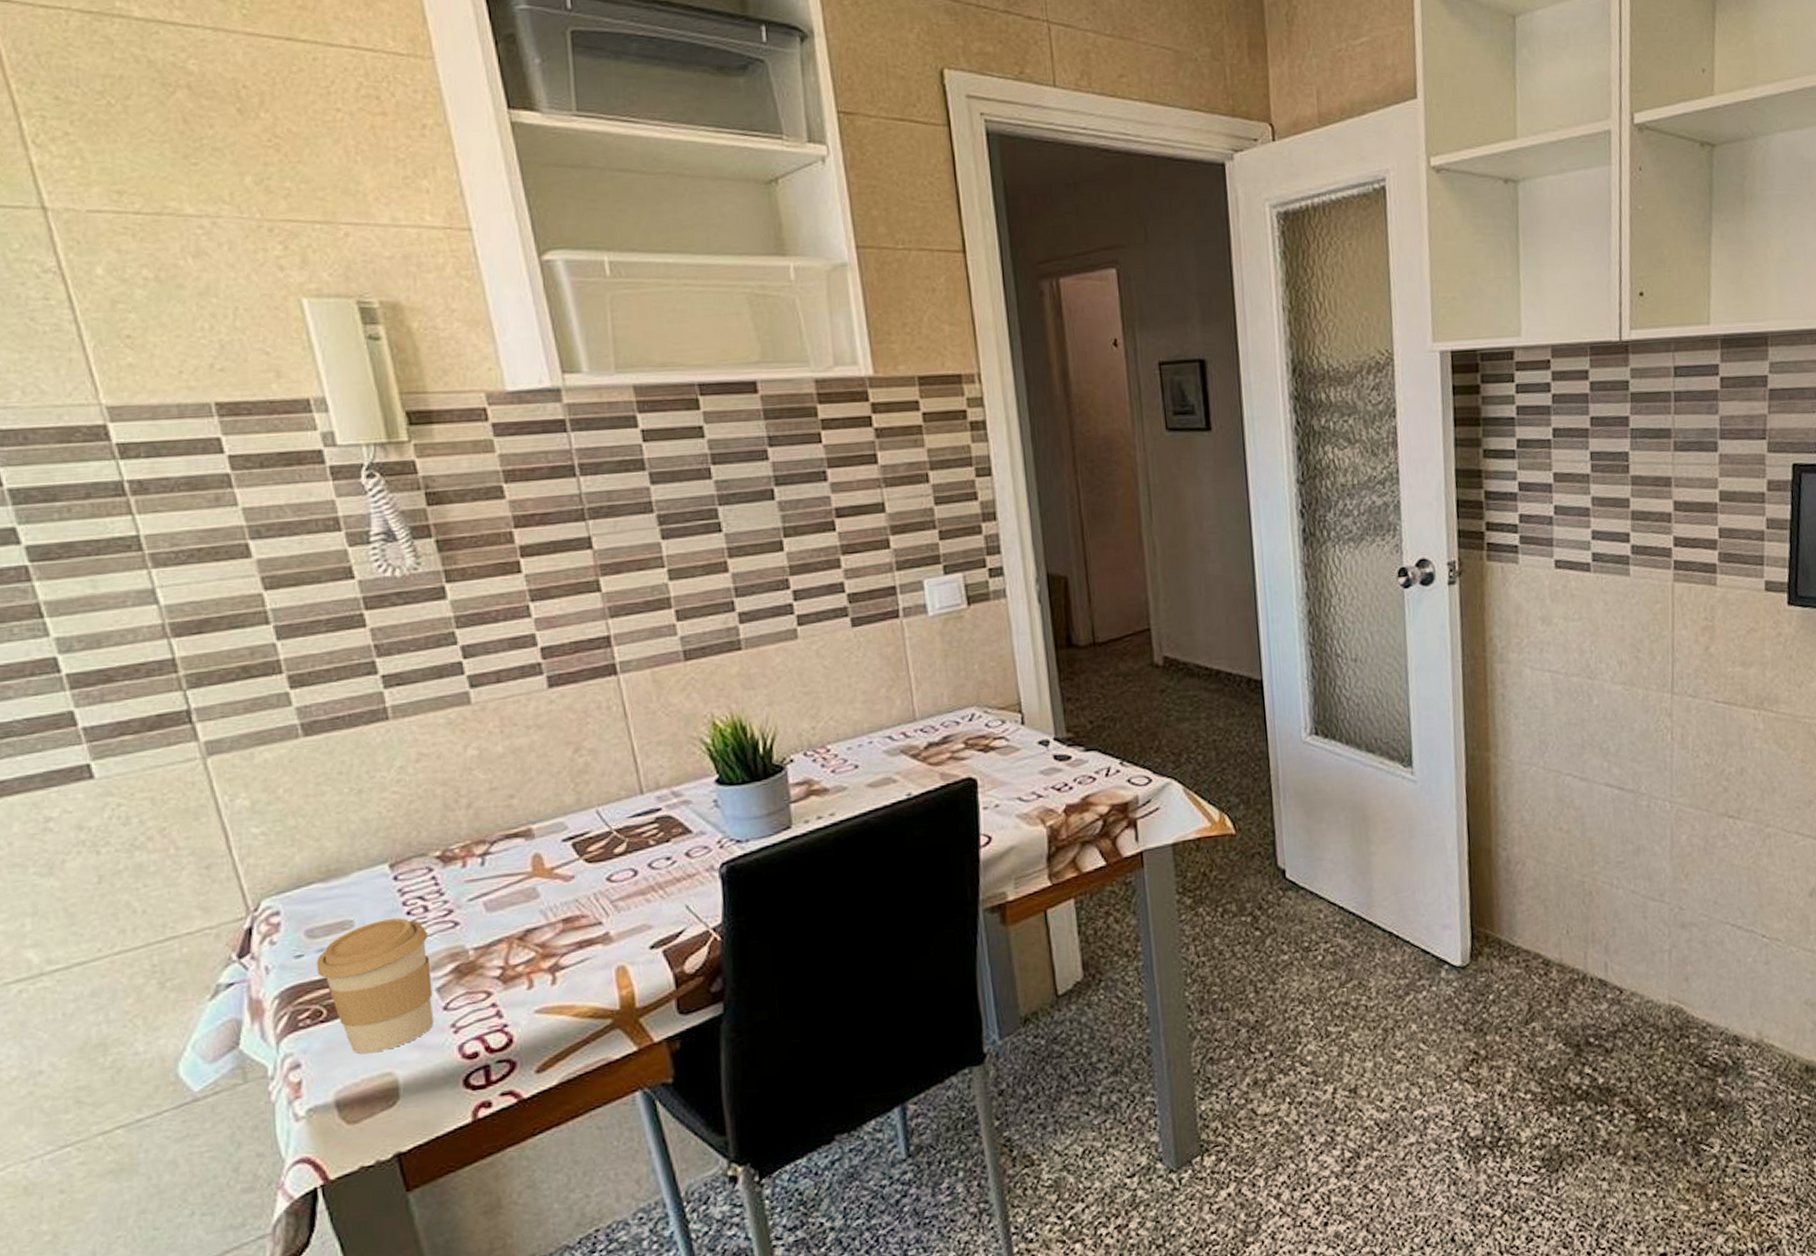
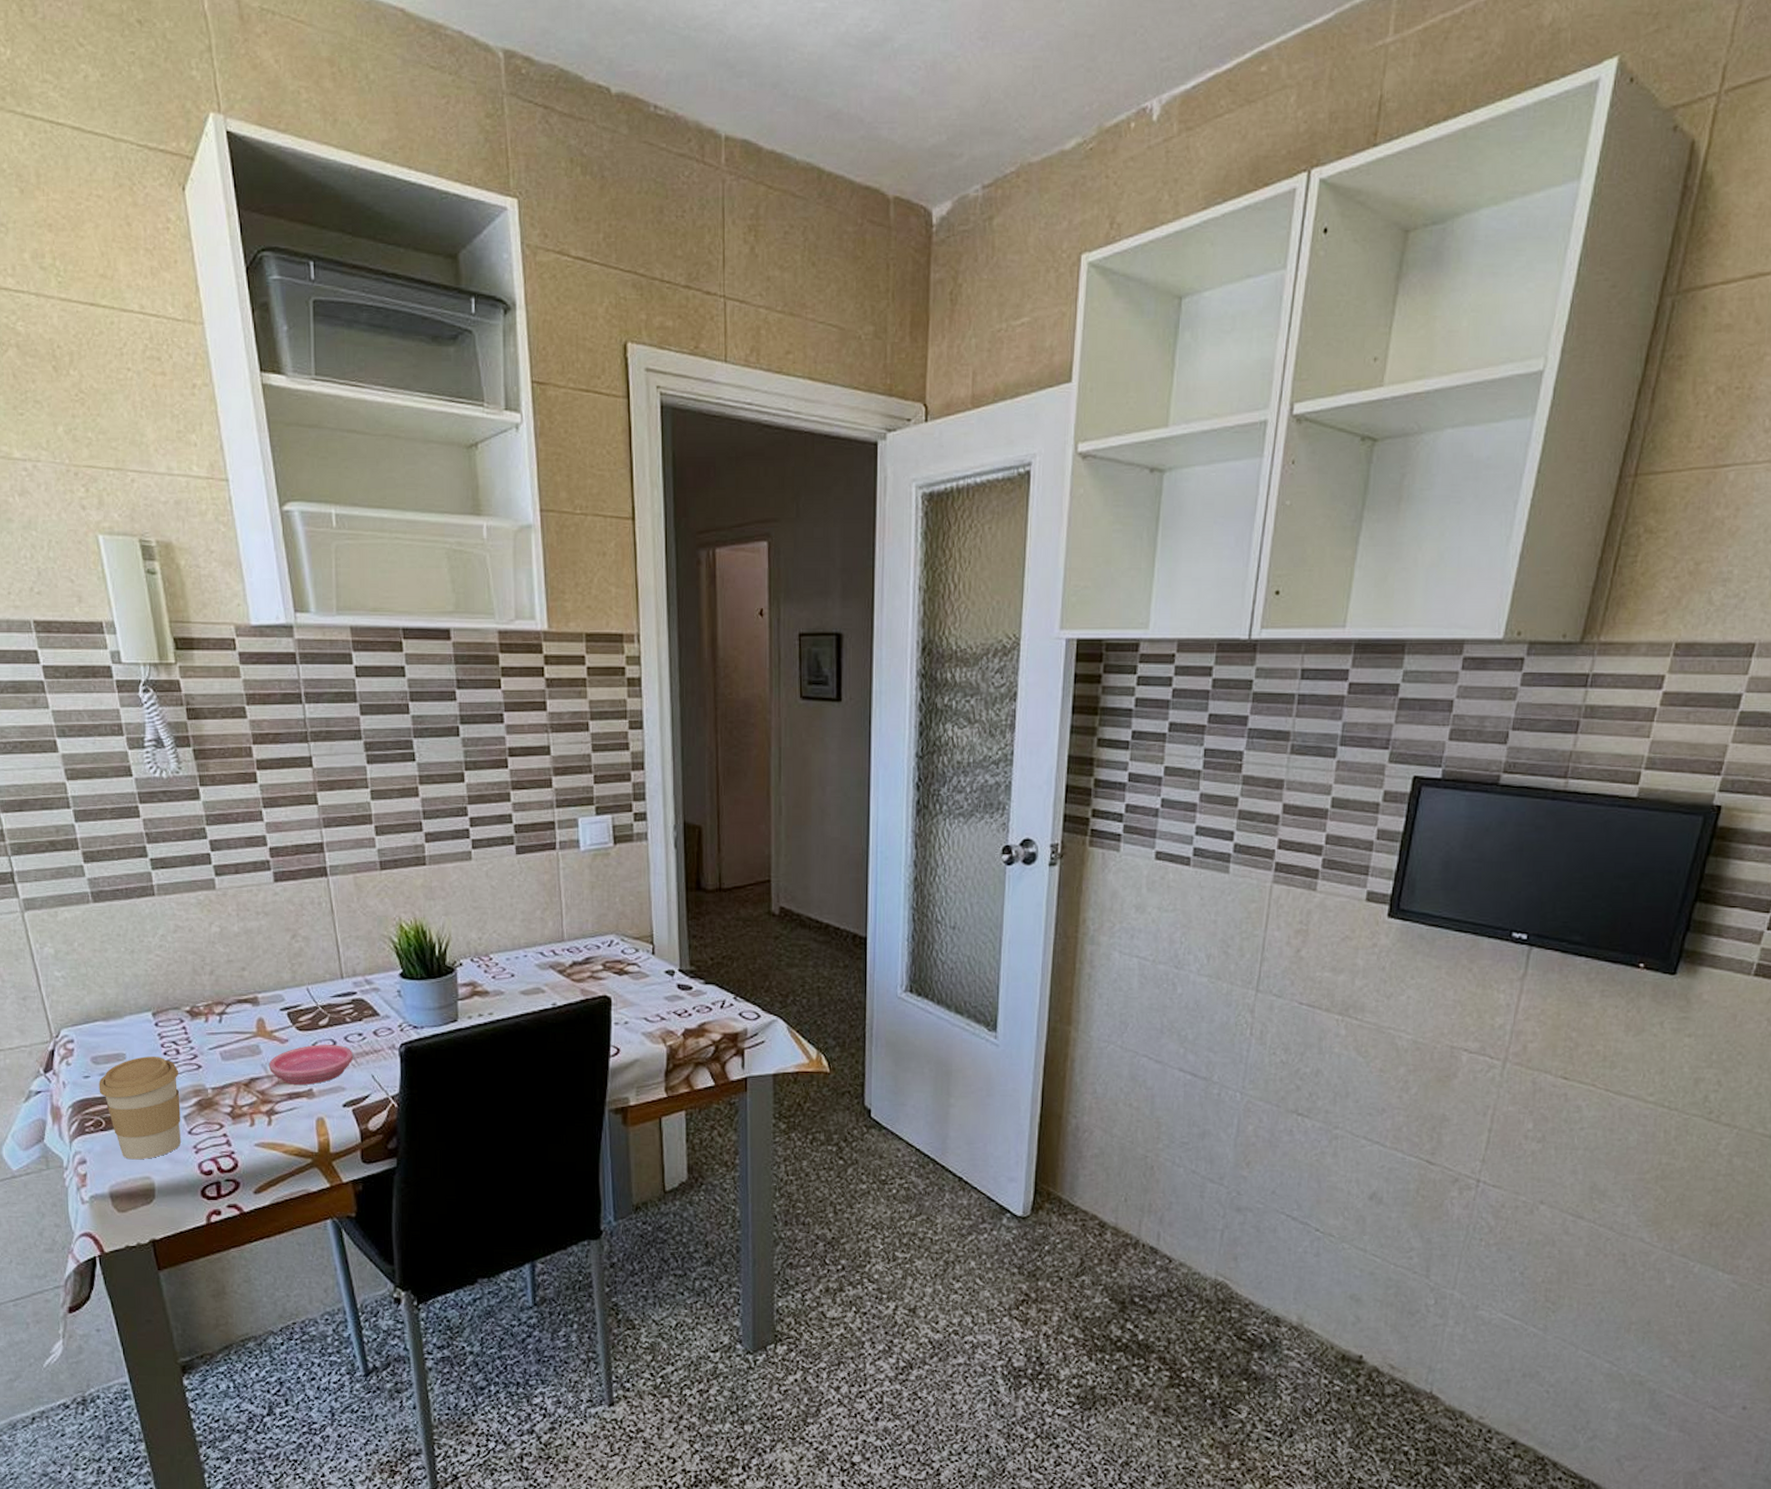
saucer: none [549,874,660,931] -> present [268,1044,353,1085]

